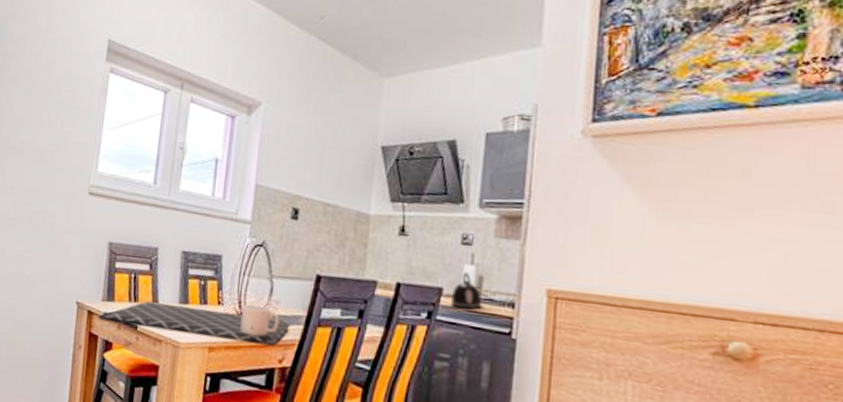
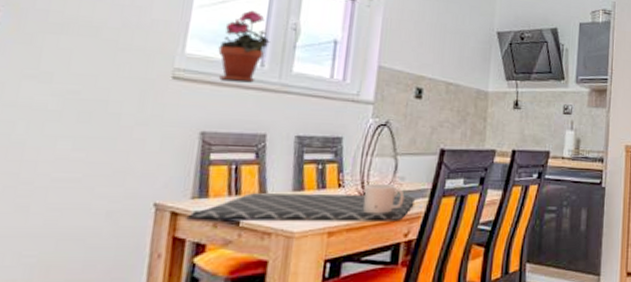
potted plant: none [121,131,161,199] -> present [218,10,270,83]
kettle: present [451,271,483,310] -> none [556,136,580,167]

